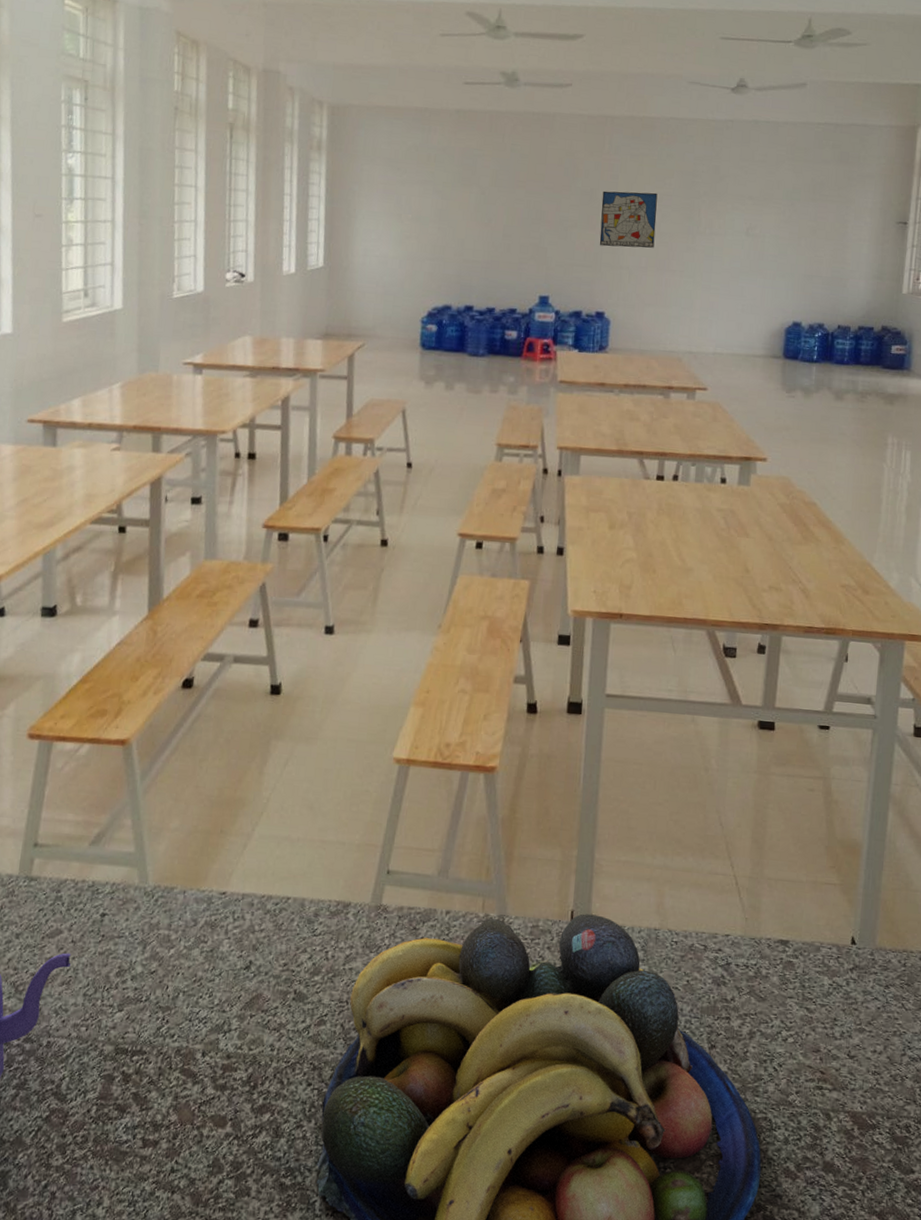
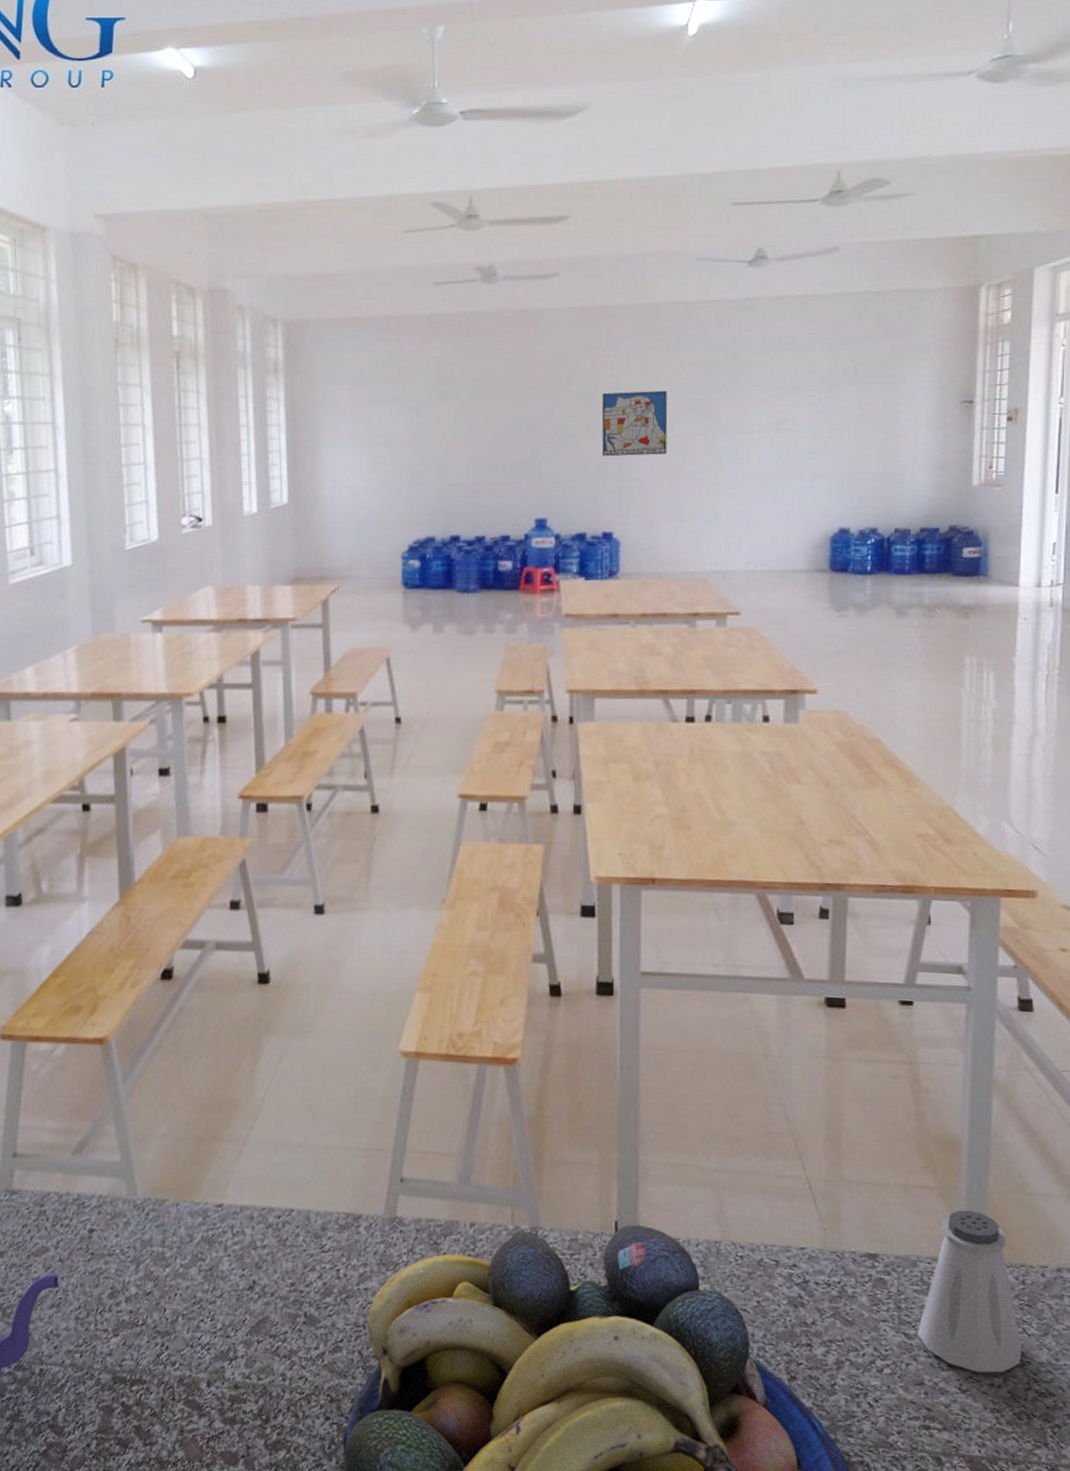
saltshaker: none [817,903,901,1042] -> present [917,1210,1022,1373]

